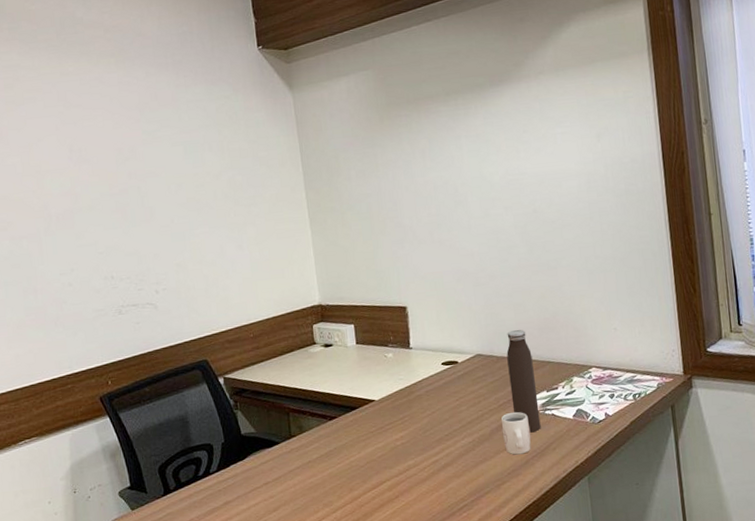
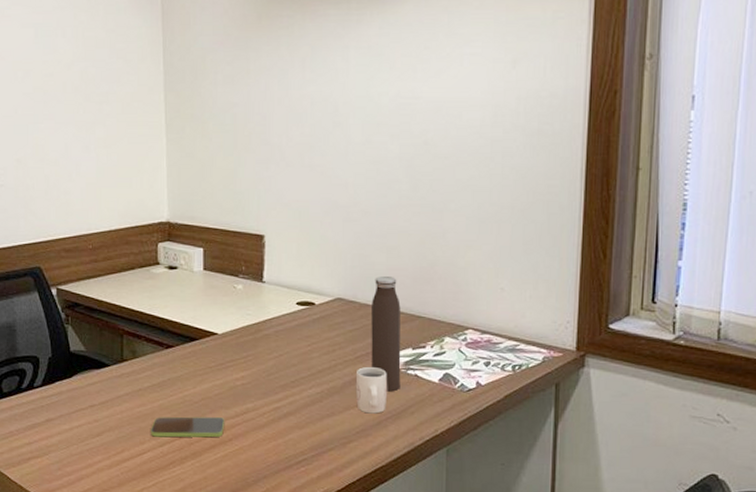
phone: none [323,477,391,505] -> present [151,416,225,438]

